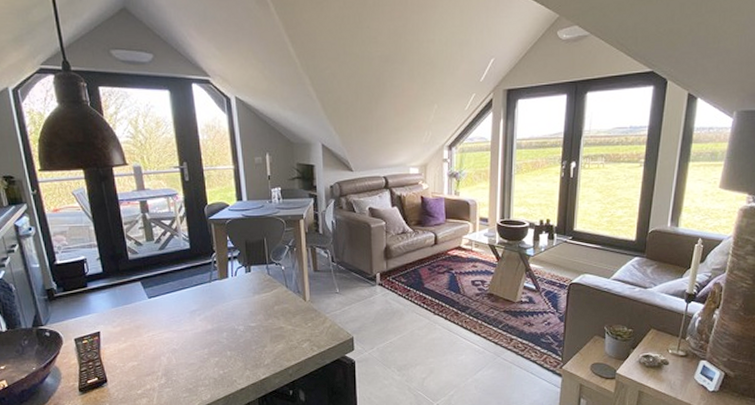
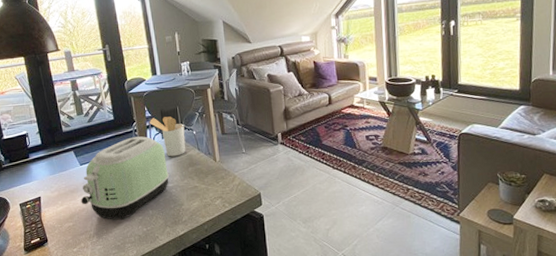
toaster: none [148,269,252,361] -> present [81,136,170,220]
utensil holder: none [231,248,273,294] -> present [148,116,186,157]

